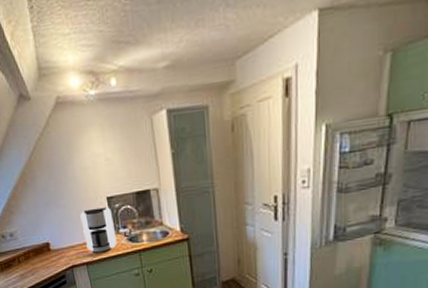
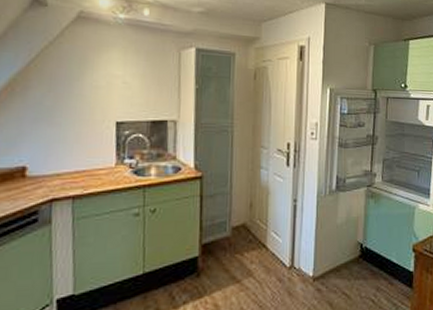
coffee maker: present [80,207,117,253] -> none [77,132,120,185]

